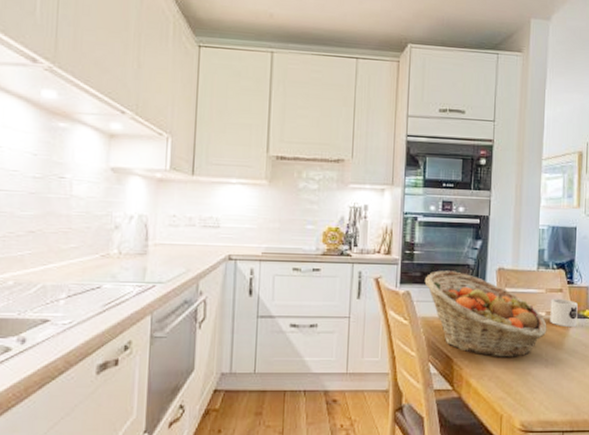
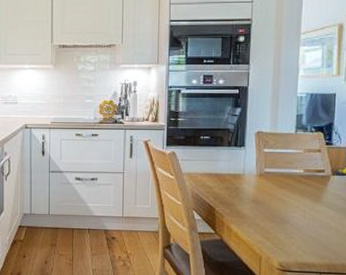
fruit basket: present [424,270,547,357] -> none [188,134,305,208]
mug: present [550,298,578,328] -> none [308,157,337,184]

